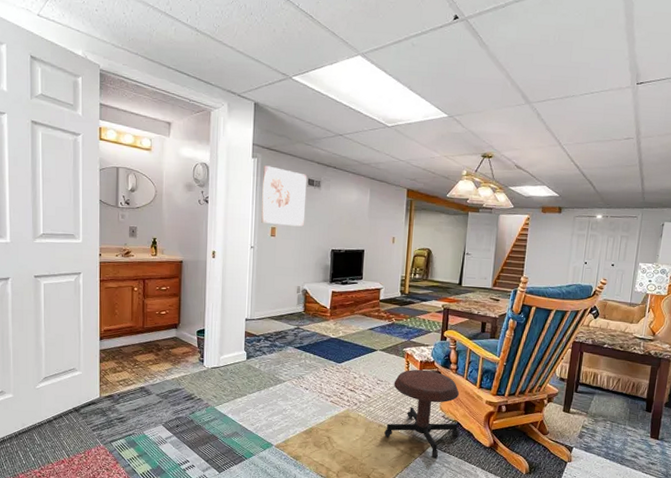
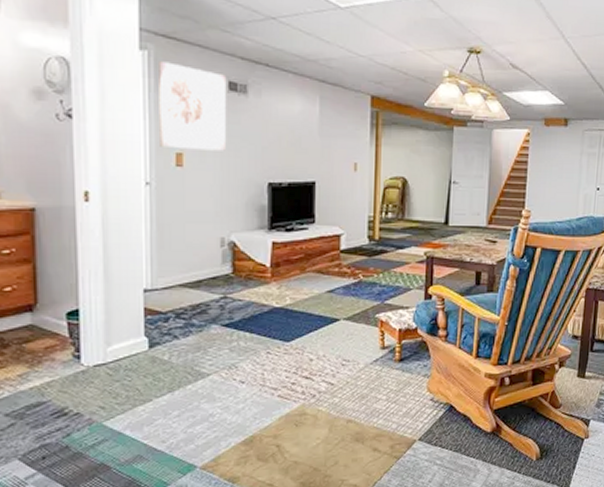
stool: present [384,369,460,457] -> none [355,340,454,454]

